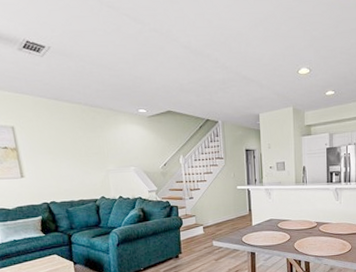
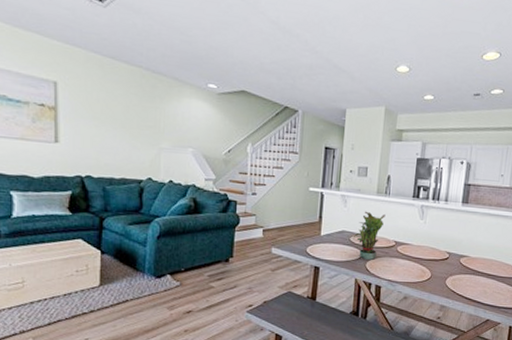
potted plant: none [280,199,305,241] -> present [352,211,386,260]

